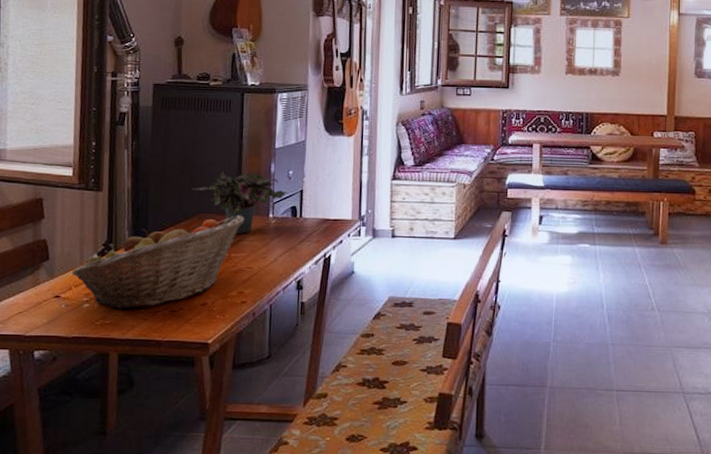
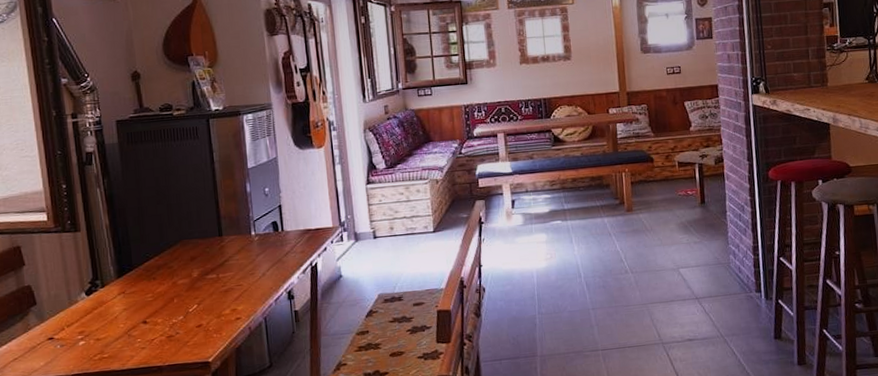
fruit basket: present [72,214,245,309] -> none [62,236,228,342]
potted plant: present [191,172,288,234] -> none [170,195,267,255]

